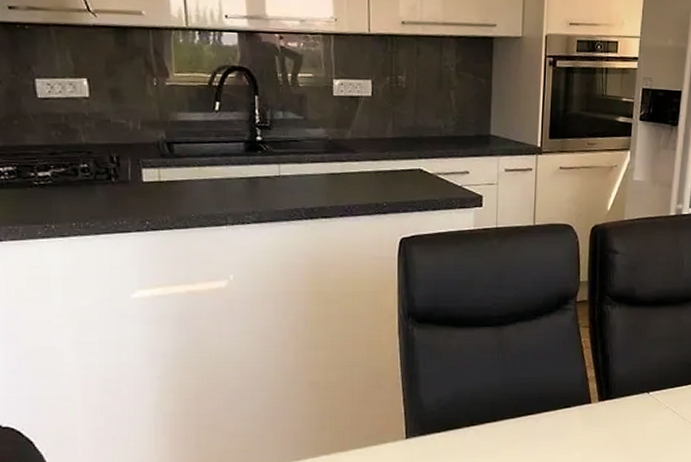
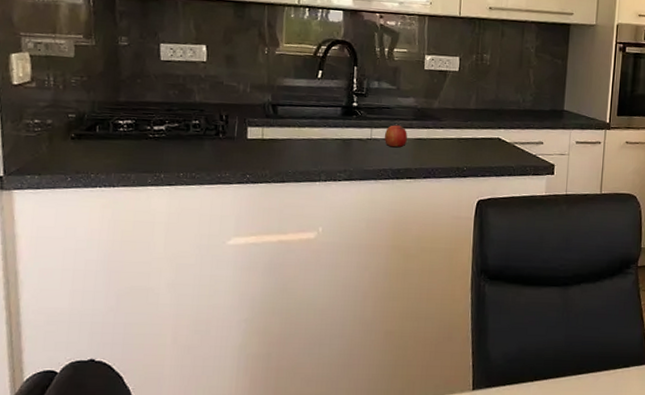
fruit: none [293,159,319,186] -> present [384,125,407,149]

